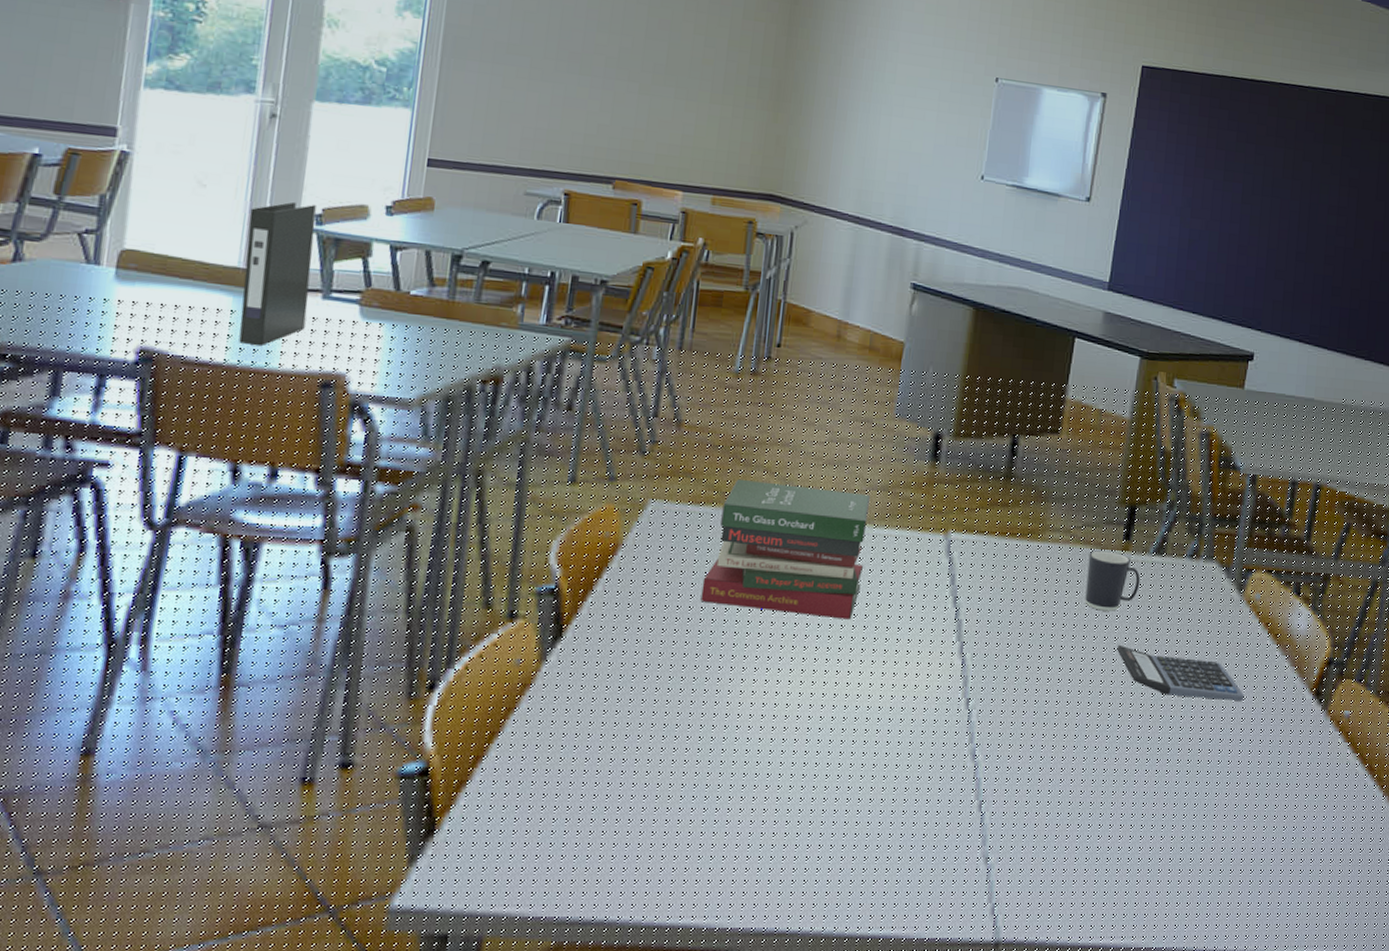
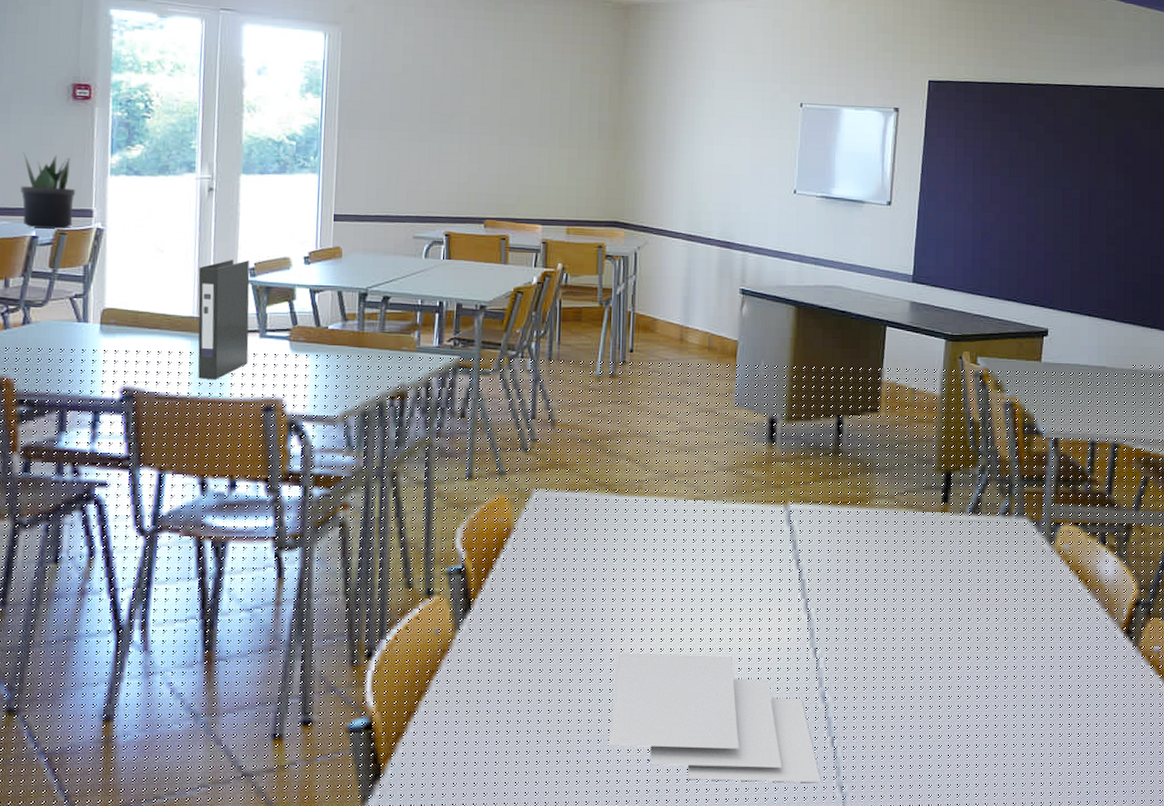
planter: none [22,49,97,149] -> present [20,152,76,229]
books: present [700,478,870,620] -> none [582,467,718,584]
papers: none [716,695,964,853] -> present [608,652,821,783]
mug: present [1085,549,1141,611] -> none [912,512,960,566]
calculator: present [1116,644,1245,701] -> none [943,595,1061,641]

